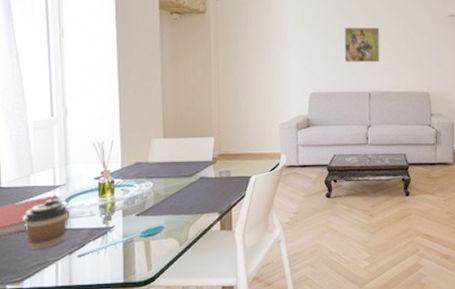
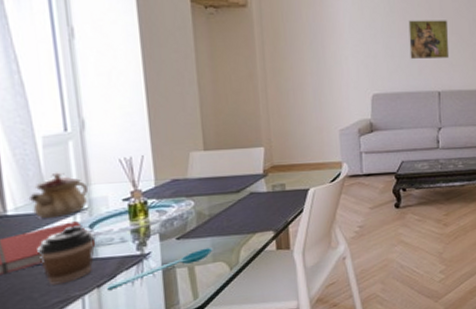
teapot: none [19,152,66,192] -> present [28,172,88,219]

